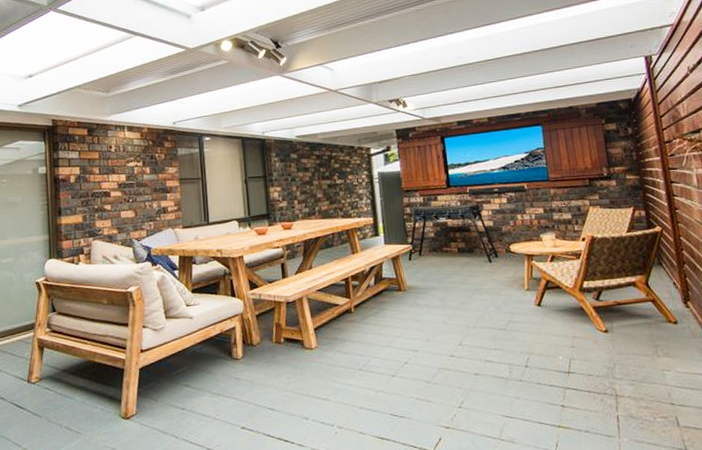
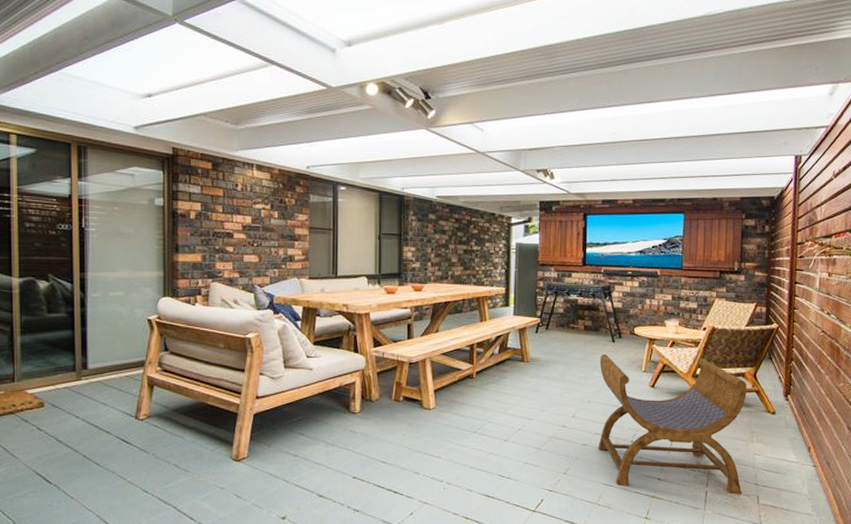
stool: none [478,270,659,418] -> present [598,353,747,494]

